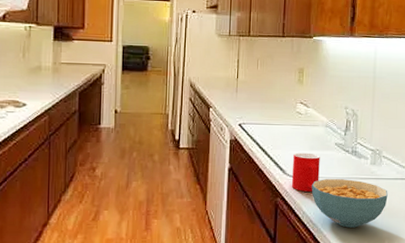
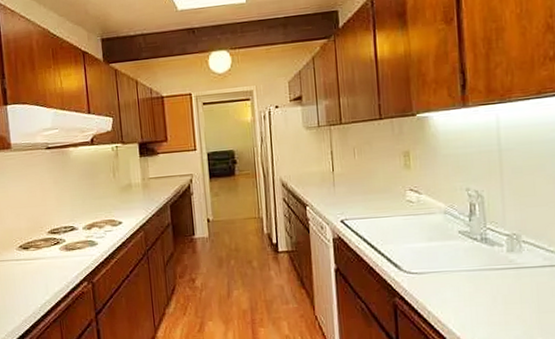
cup: present [292,152,320,192] -> none [409,244,444,289]
cereal bowl: present [311,179,388,228] -> none [434,271,535,327]

